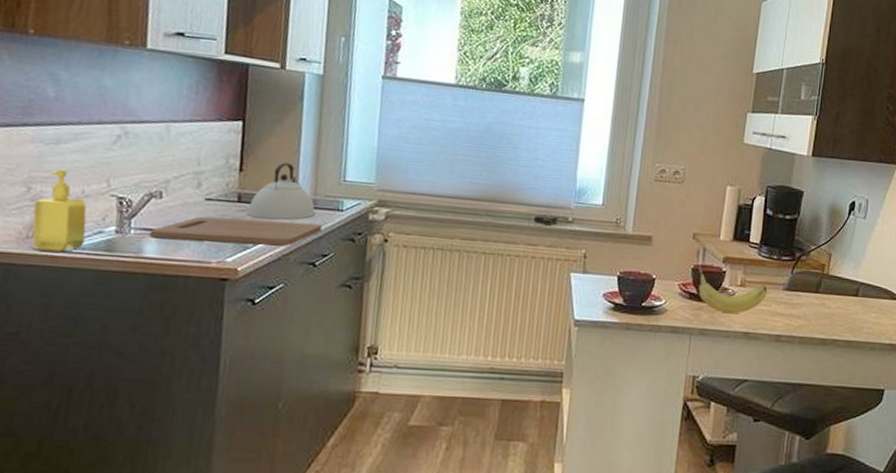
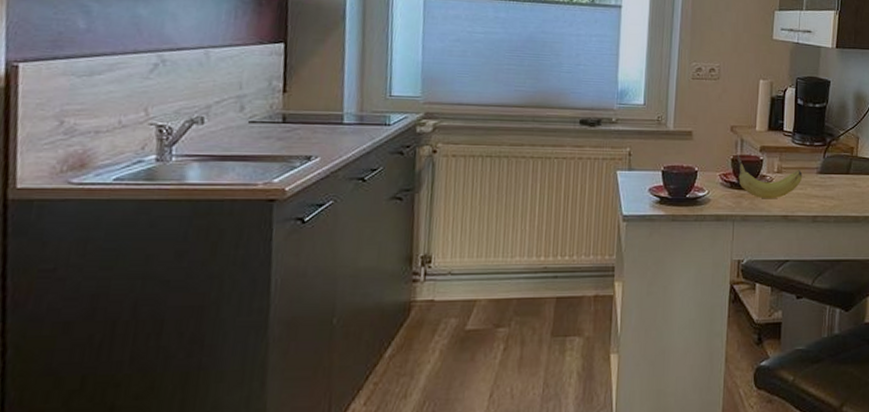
soap dispenser: present [32,168,87,252] -> none [67,100,125,184]
cutting board: present [149,216,323,246] -> none [192,138,371,164]
kettle: present [248,162,315,220] -> none [294,81,362,138]

